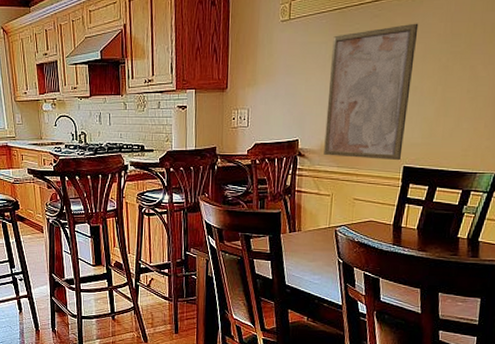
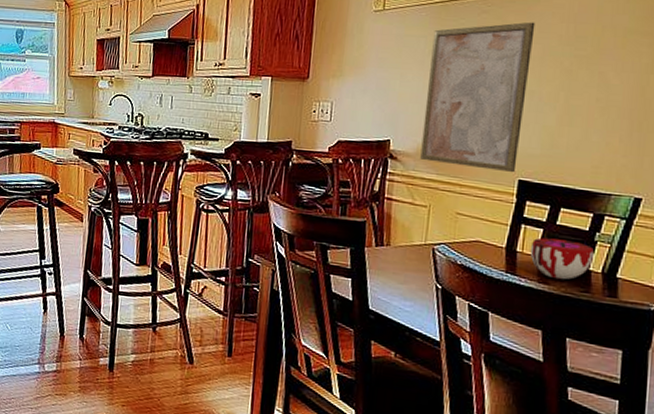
decorative bowl: none [412,214,462,247] -> present [530,237,594,280]

